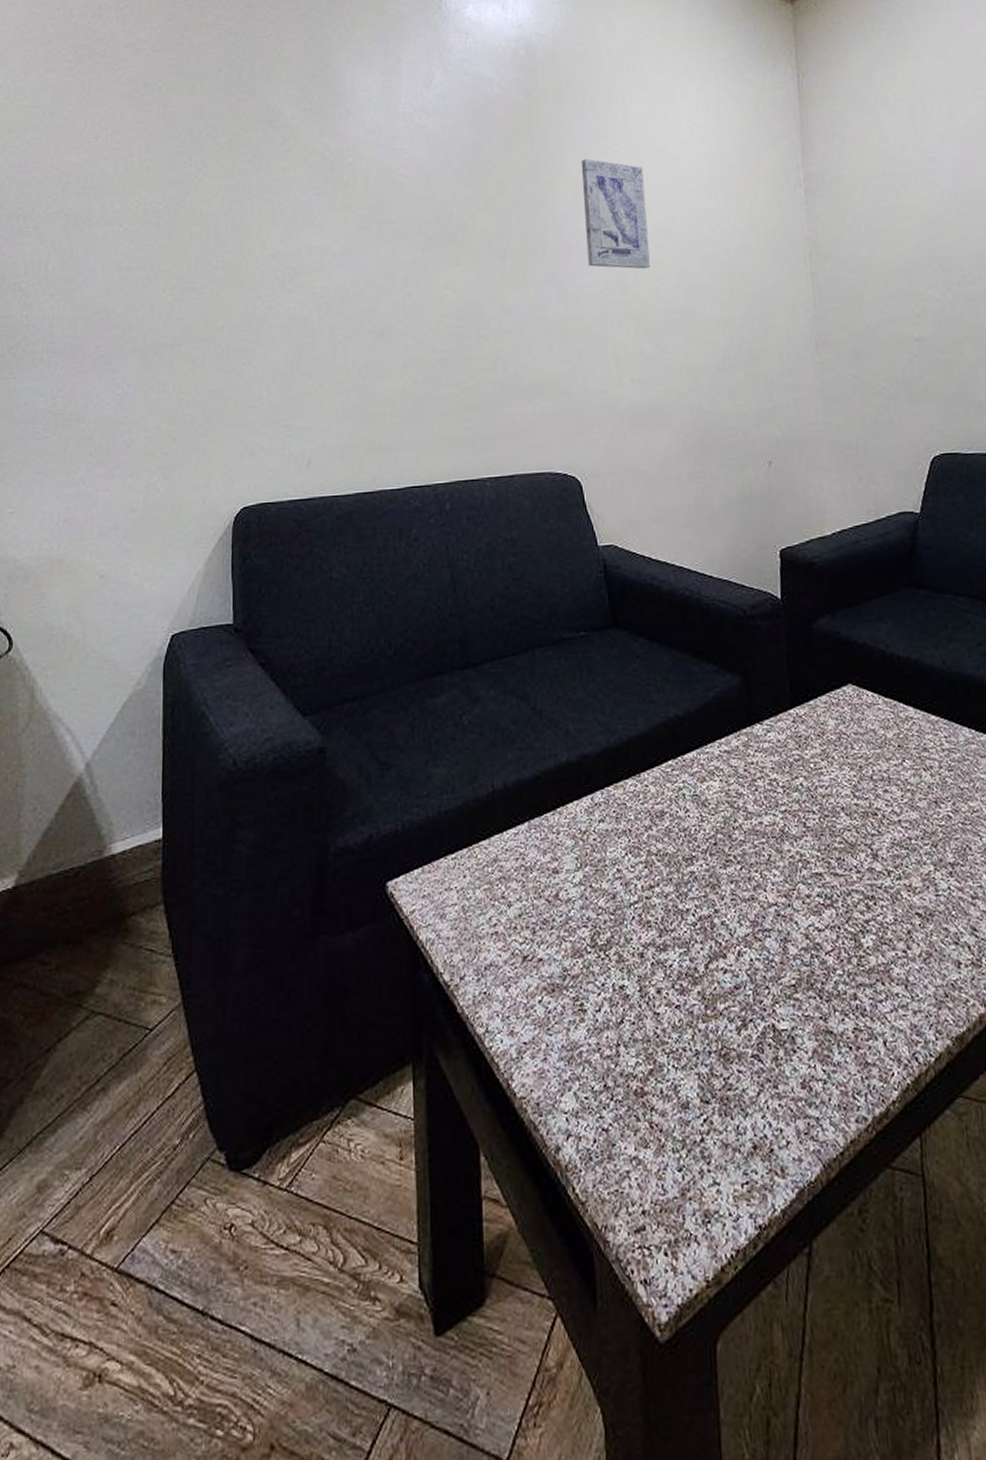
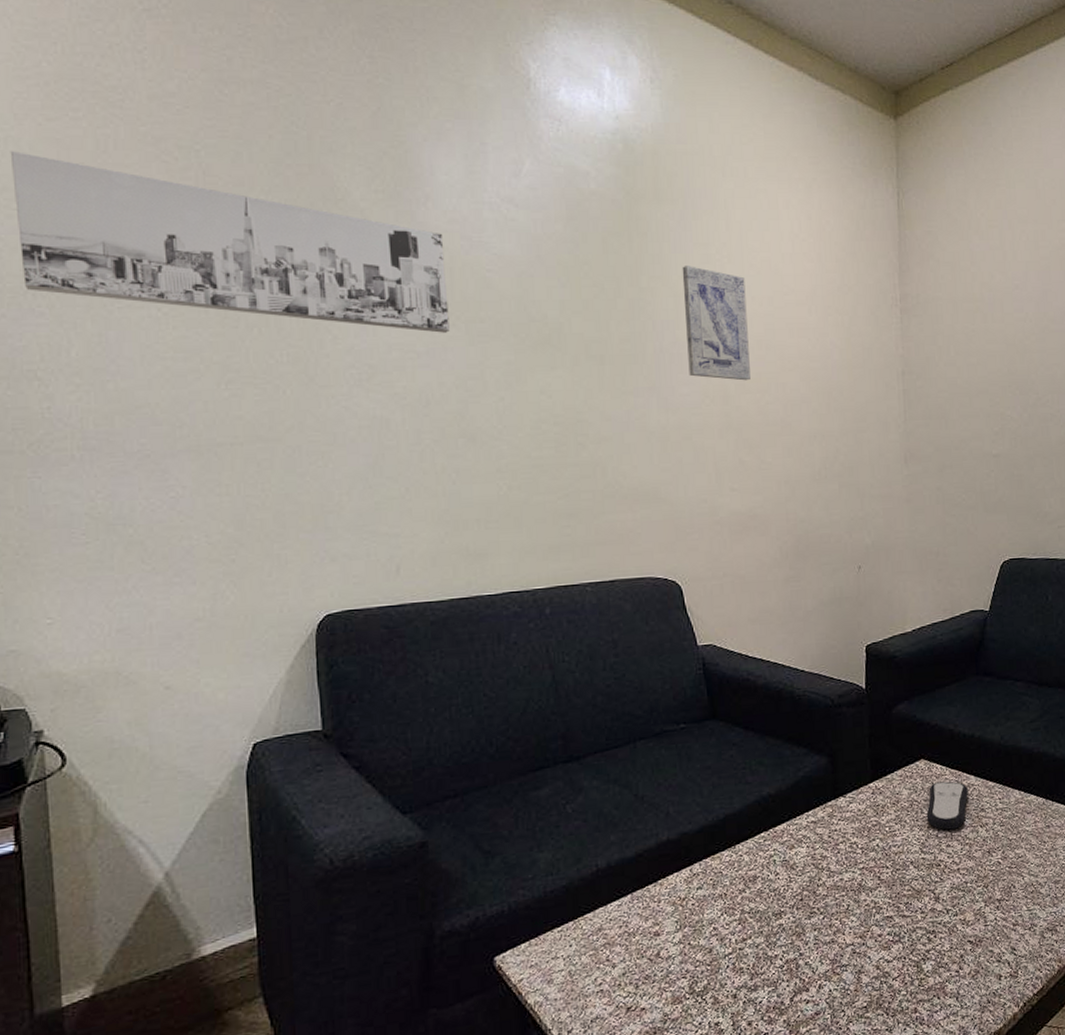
wall art: none [17,99,364,235] -> present [10,151,450,333]
remote control: none [857,712,908,771] -> present [926,781,969,830]

